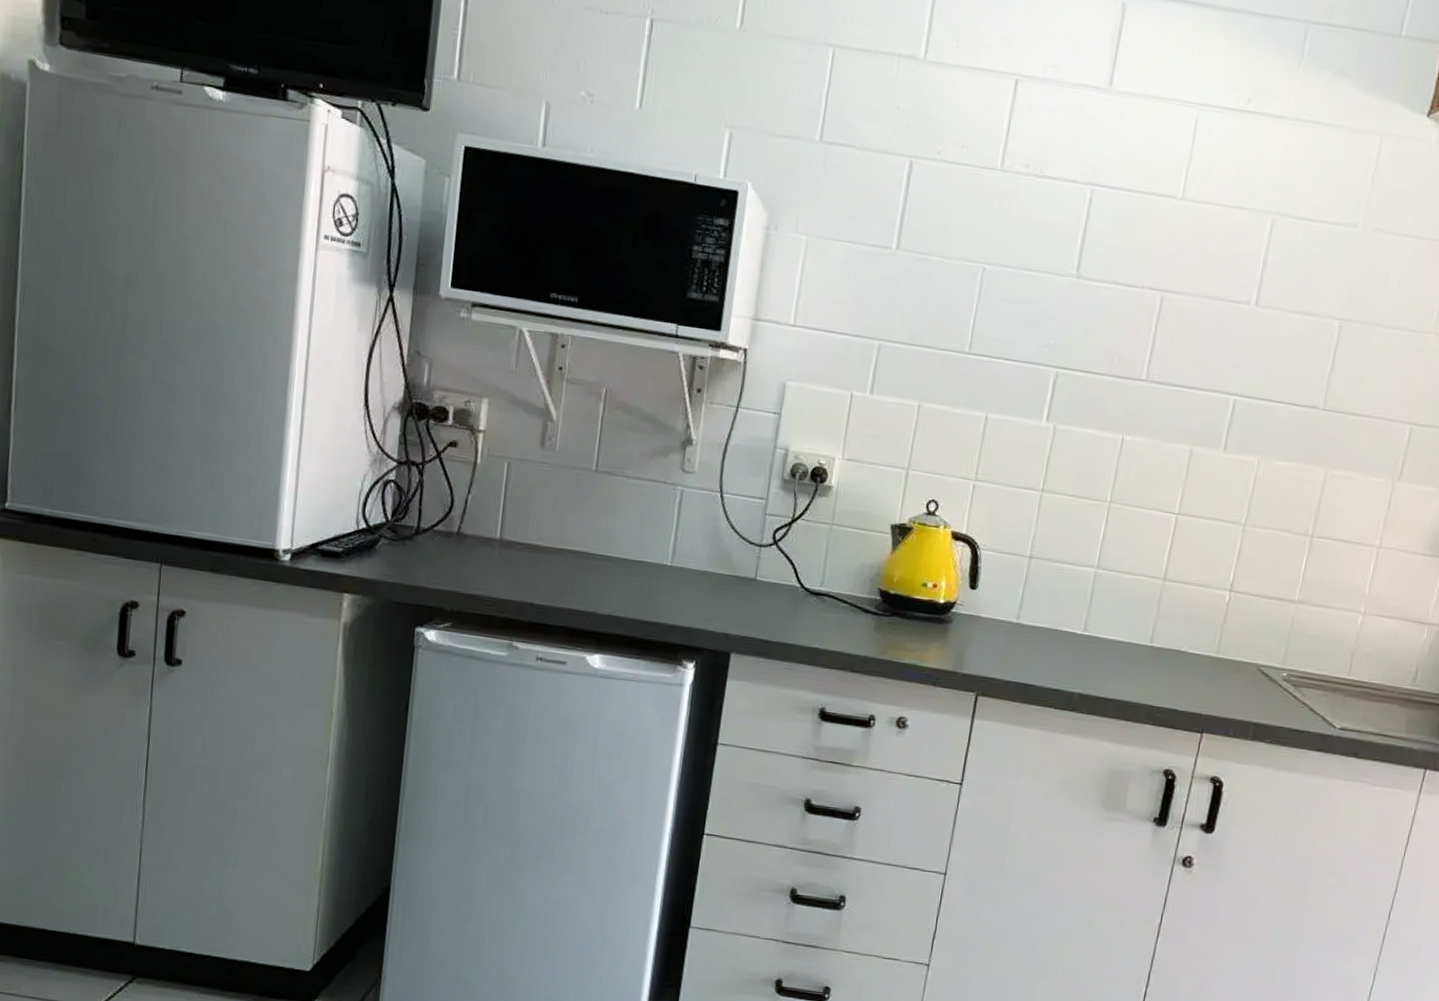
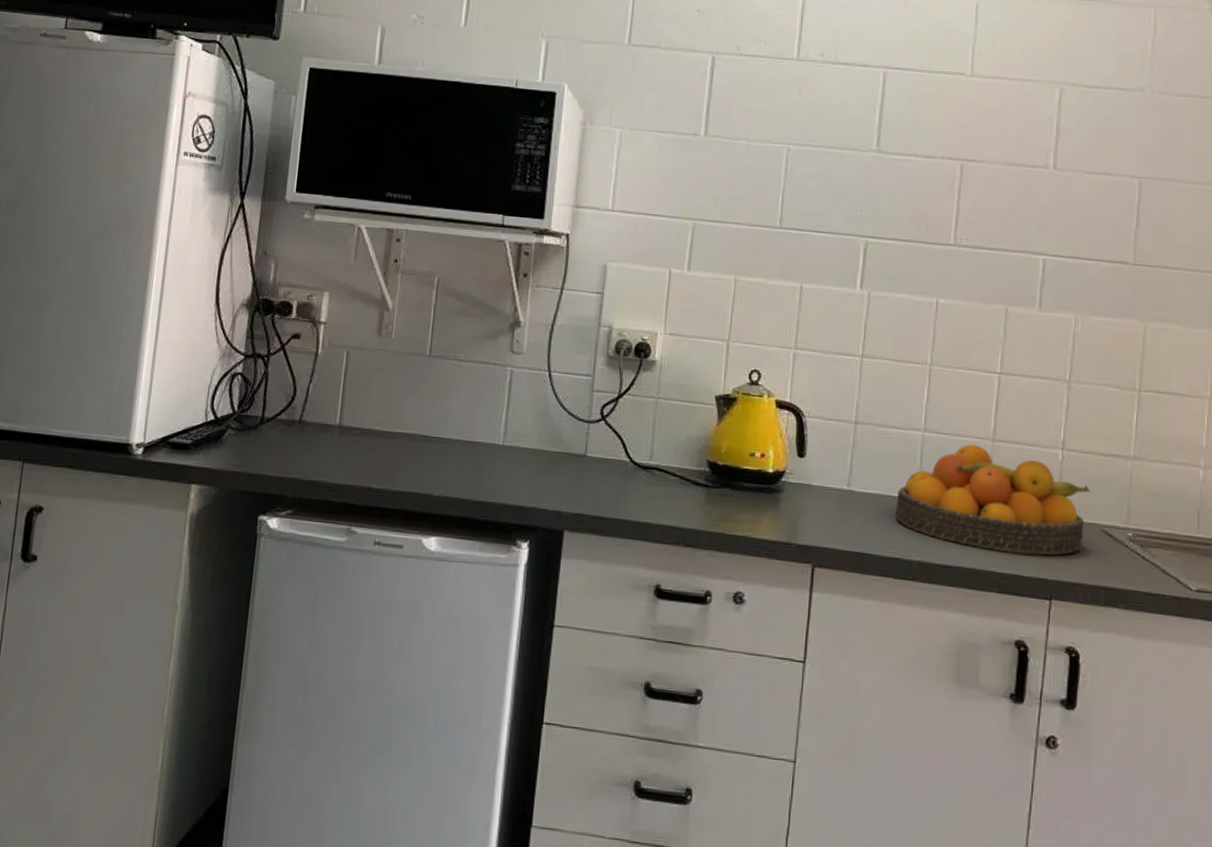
fruit bowl: none [1061,582,1252,692] -> present [895,444,1091,556]

